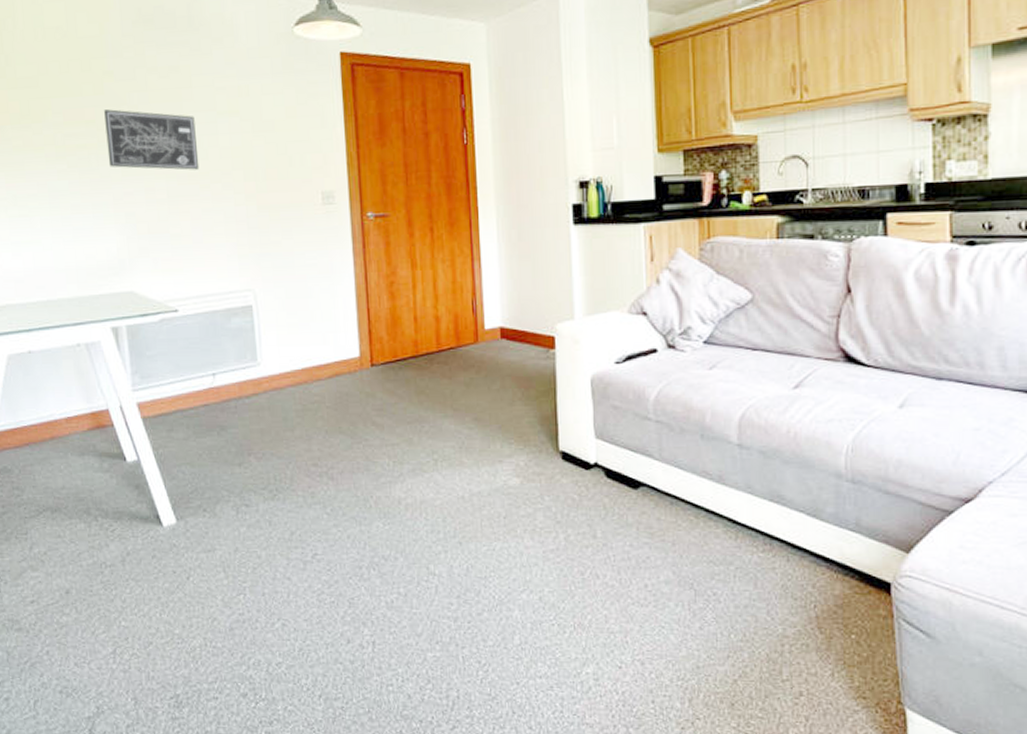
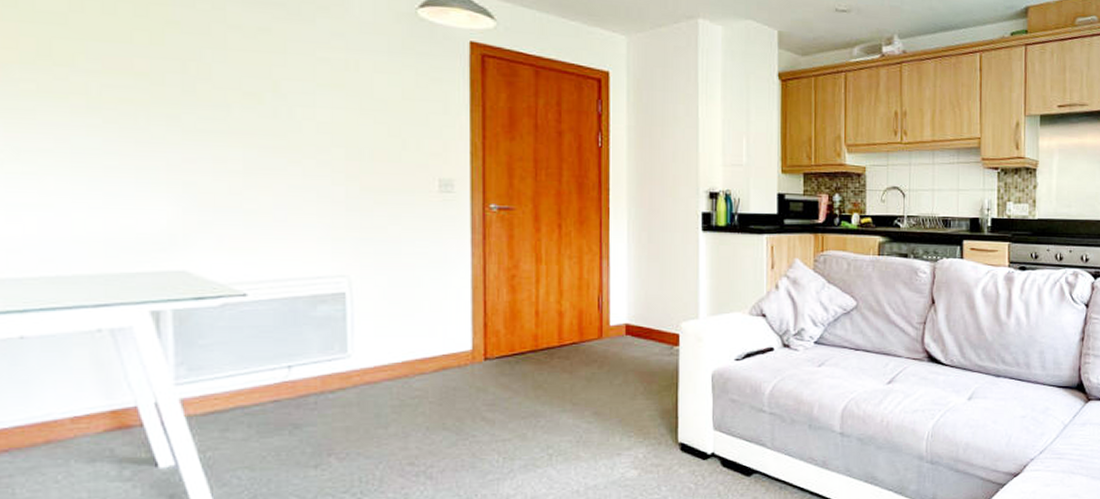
wall art: present [104,109,200,170] -> none [163,63,289,142]

